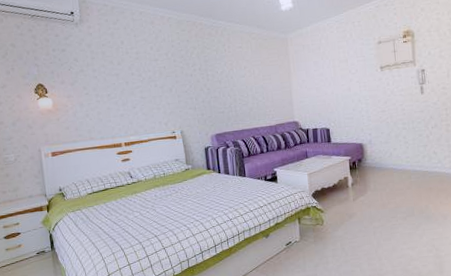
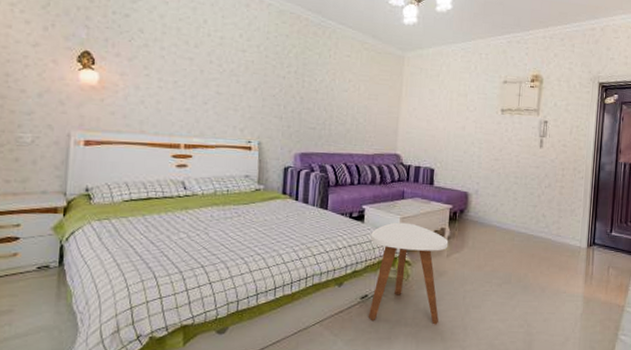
side table: none [285,177,355,262] -> present [368,222,449,325]

